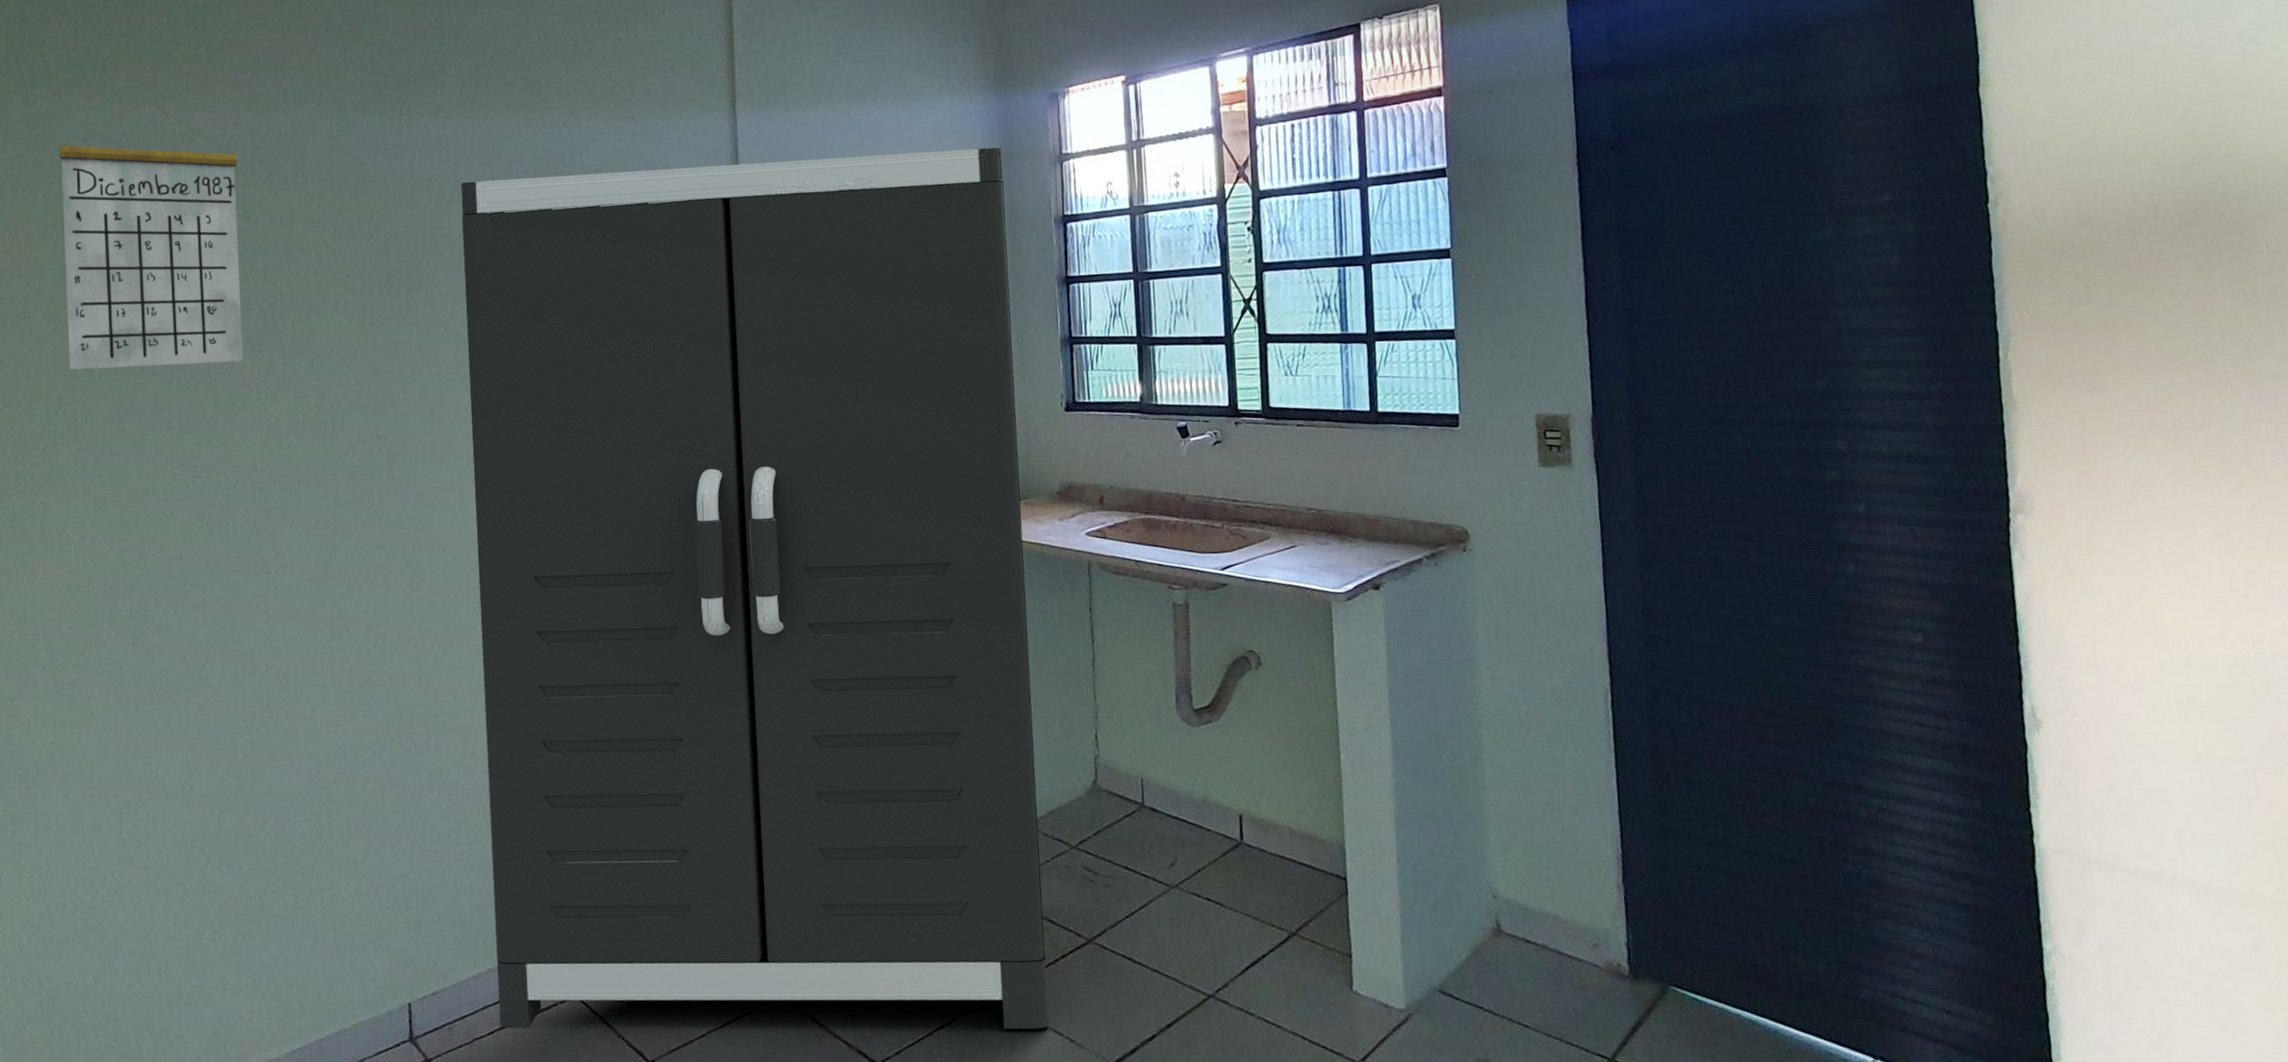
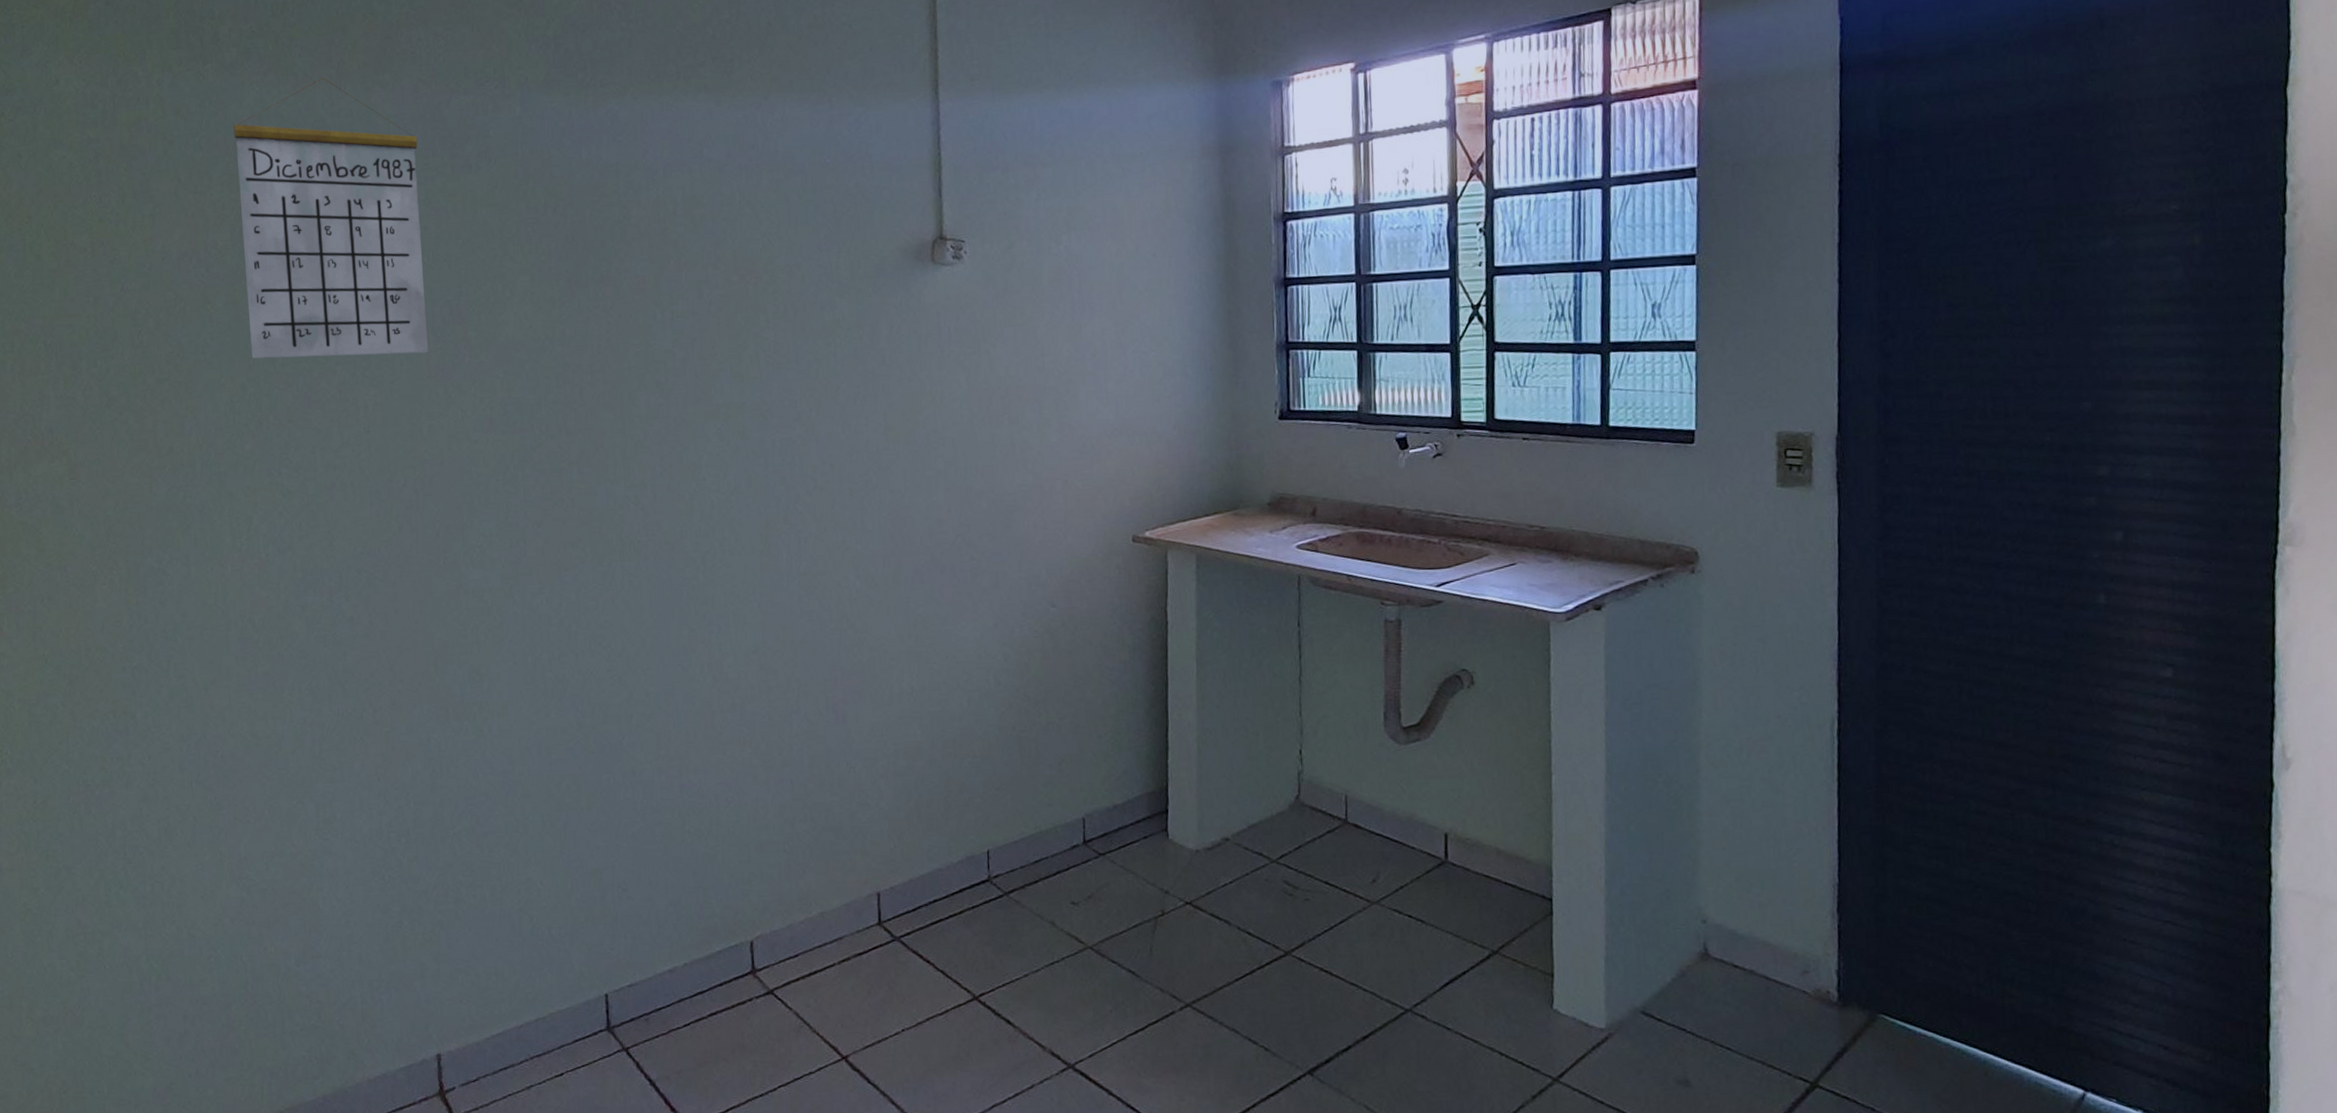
storage cabinet: present [460,147,1049,1030] -> none [649,139,1244,1037]

